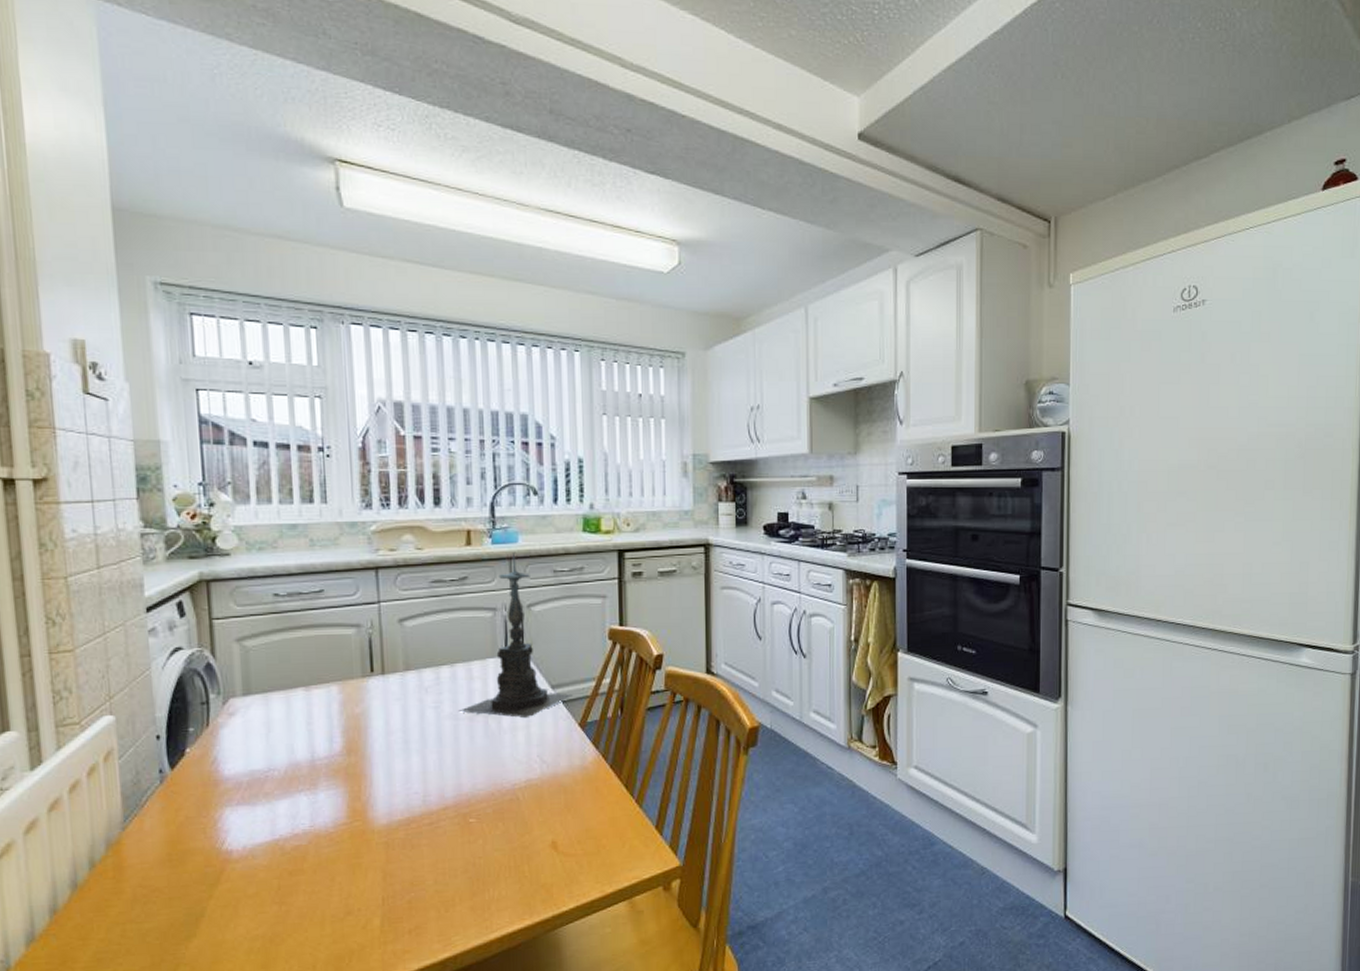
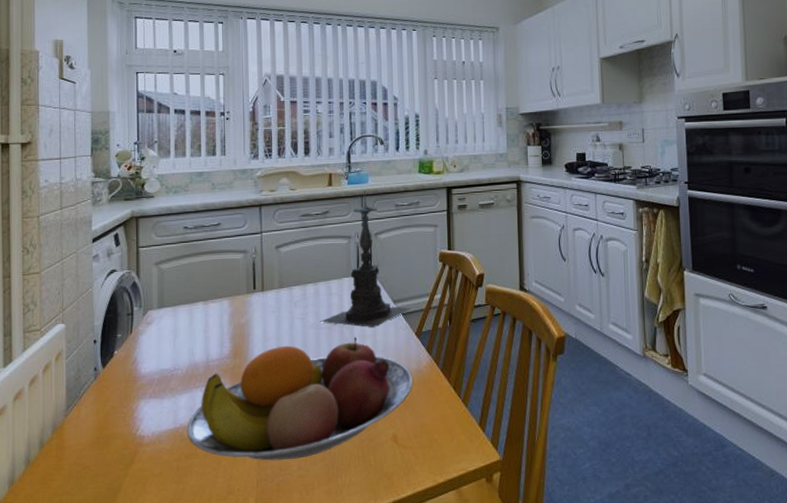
fruit bowl: none [288,729,577,875] -> present [186,337,414,461]

